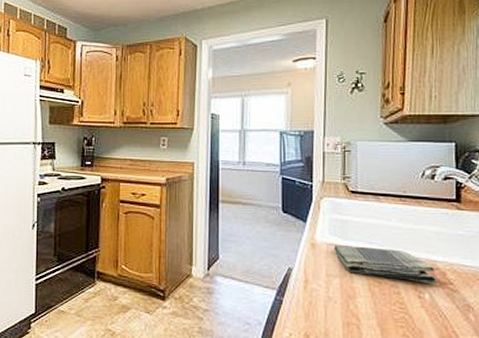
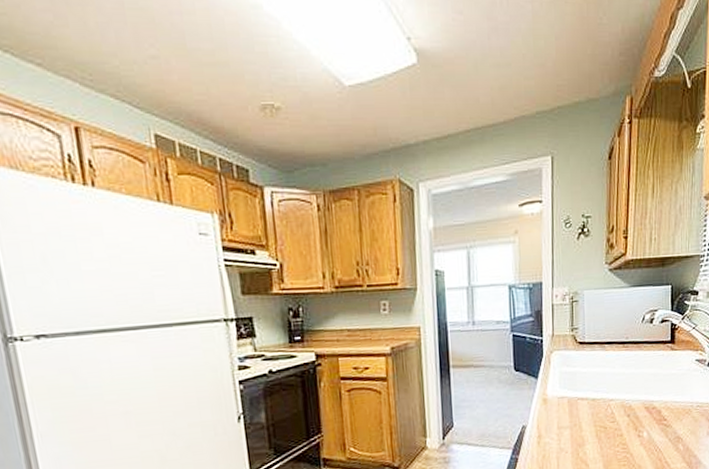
dish towel: present [334,244,437,284] -> none [564,394,654,423]

